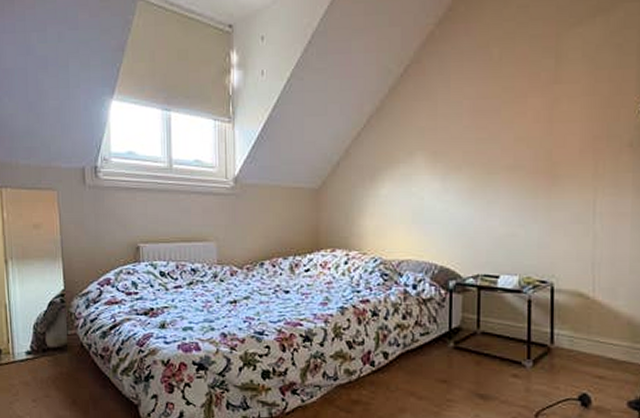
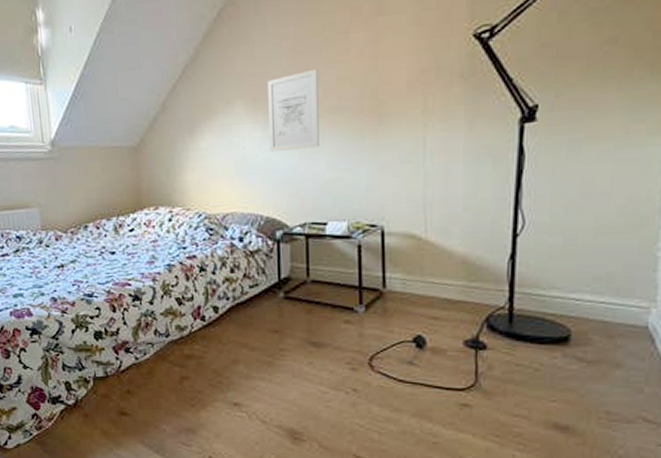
wall art: none [447,128,496,203] -> present [268,68,319,151]

